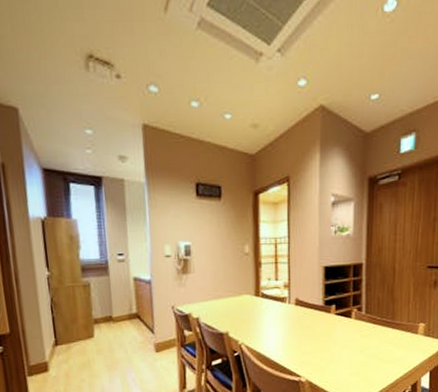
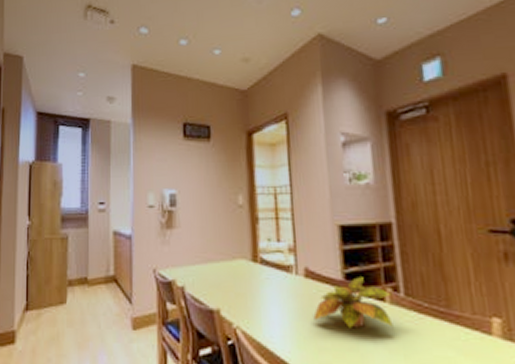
plant: none [300,302,357,338] -> present [313,277,393,329]

